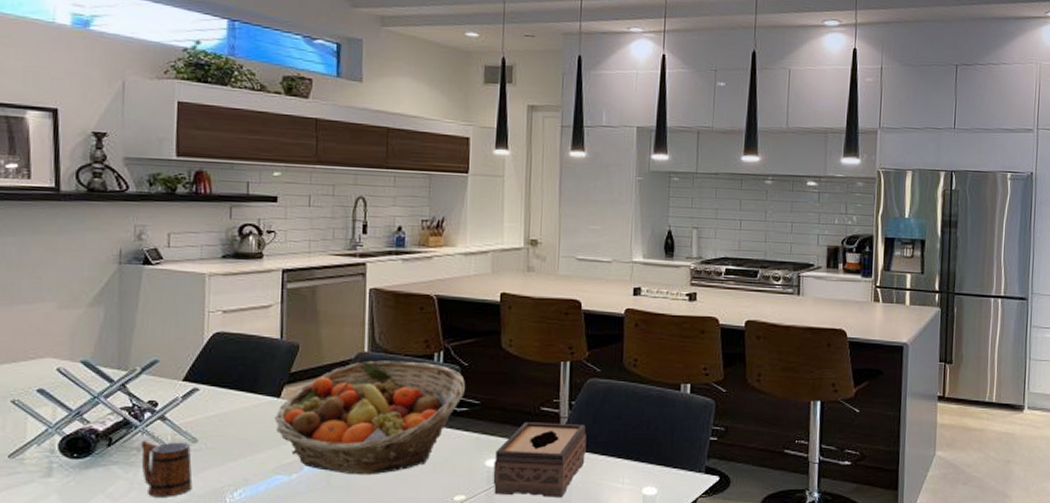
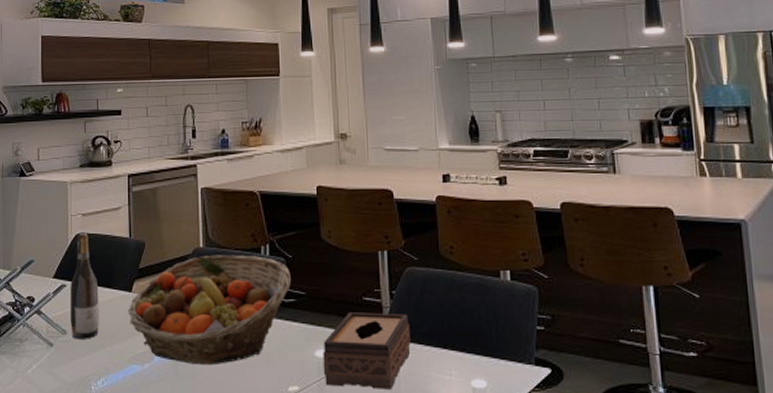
mug: present [140,440,193,497] -> none [22,332,64,385]
wine bottle: none [203,331,240,448] -> present [71,232,100,339]

